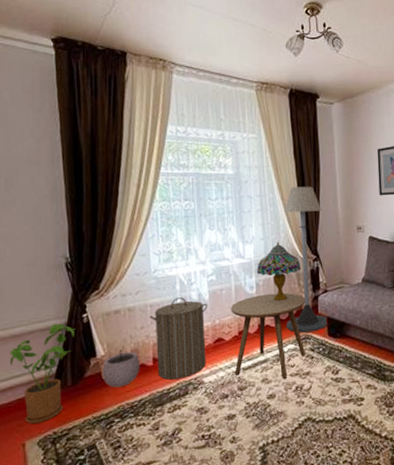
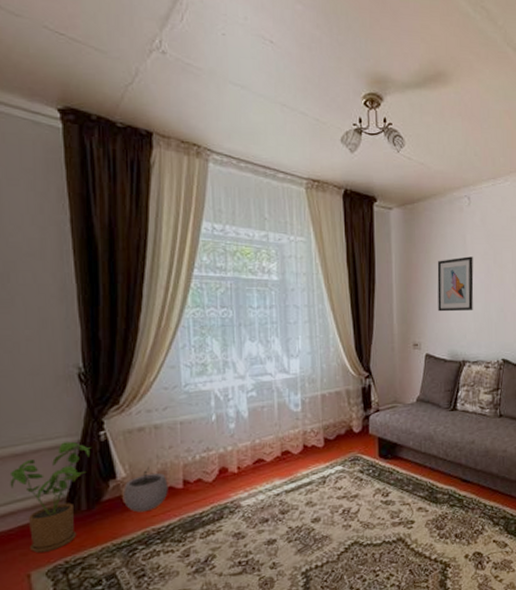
laundry hamper: present [149,297,208,380] -> none [179,414,247,503]
side table: present [230,293,306,380] -> none [272,411,356,503]
table lamp: present [256,241,302,302] -> none [302,356,353,421]
floor lamp: present [283,186,329,333] -> none [334,297,380,454]

